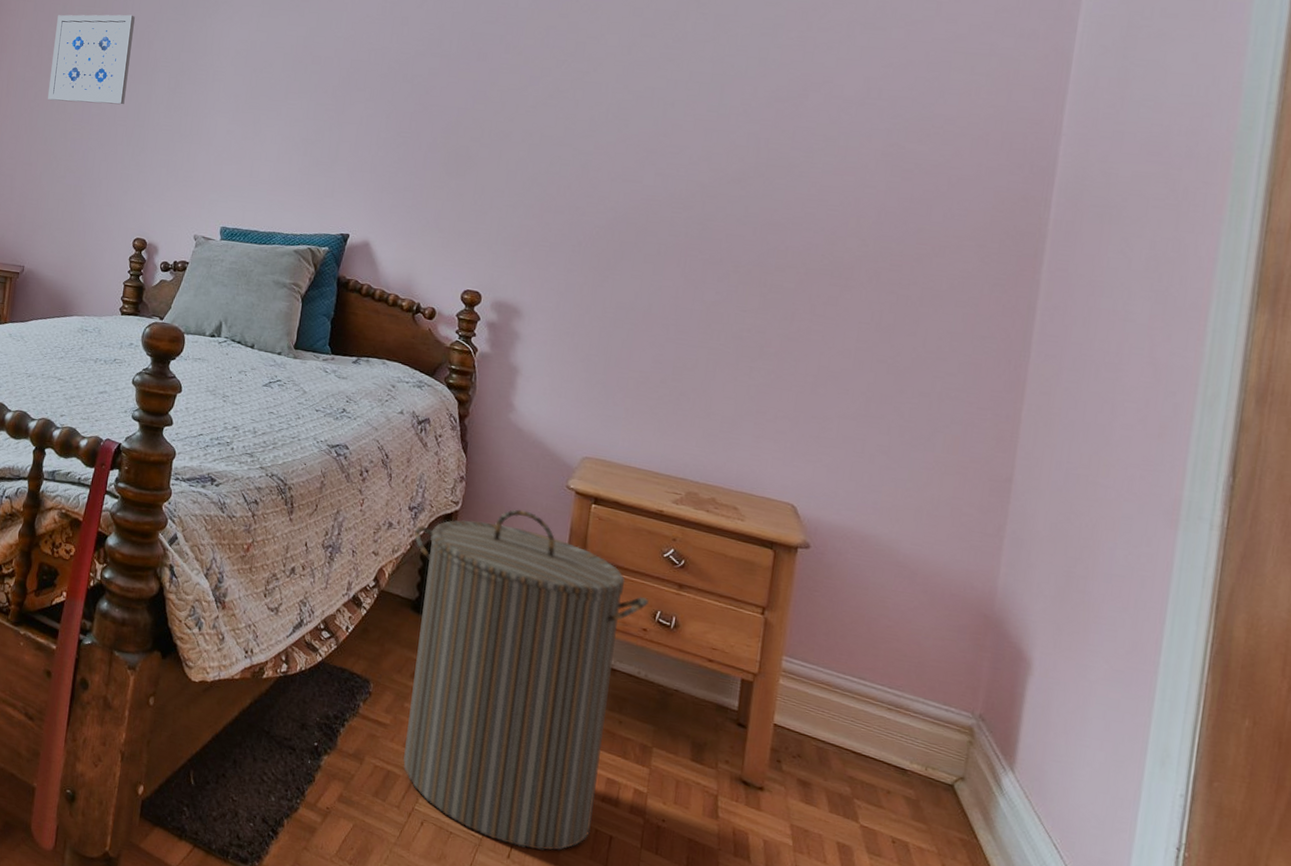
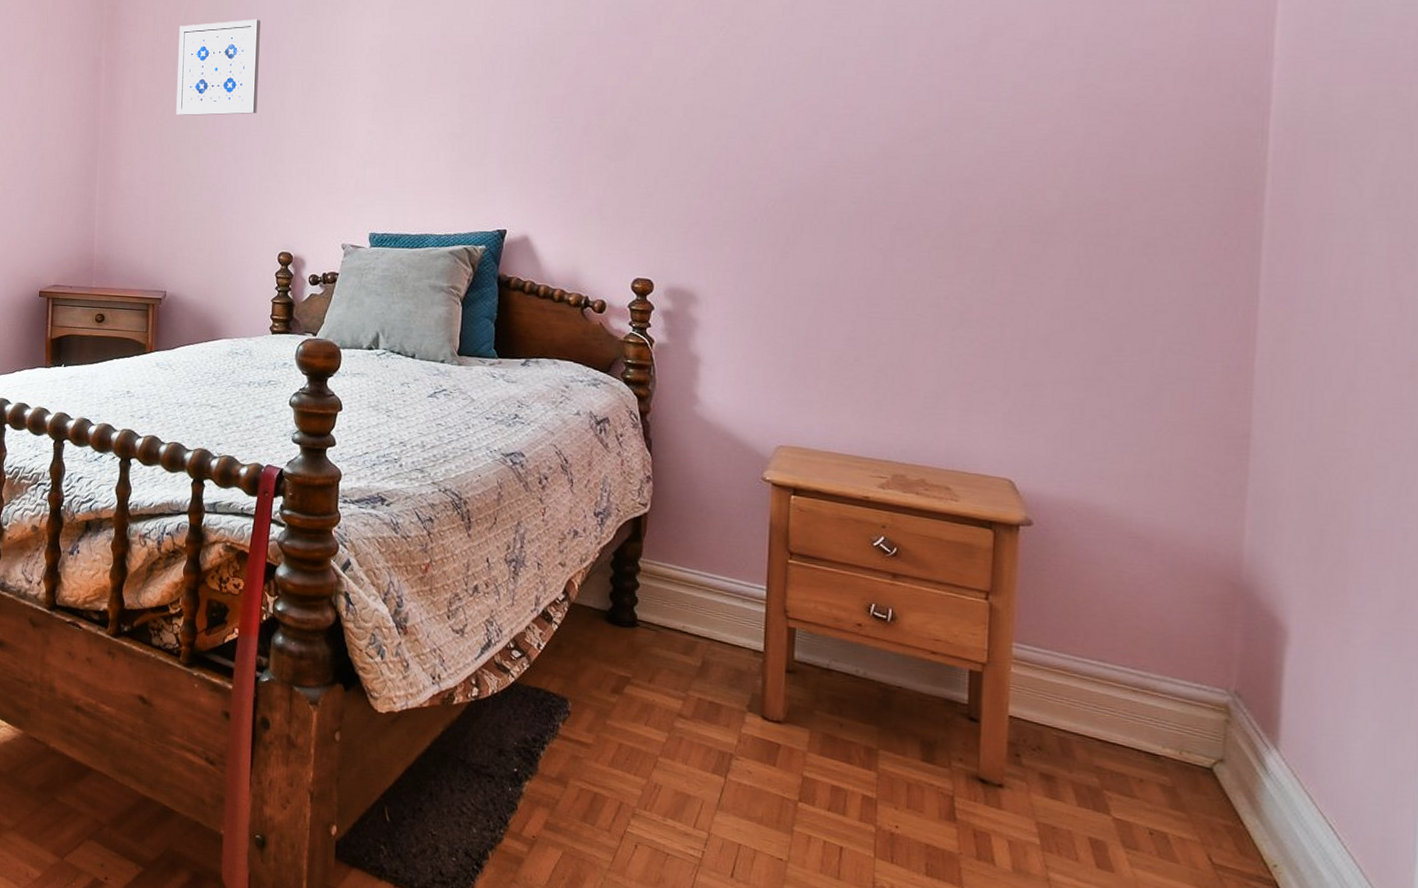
laundry hamper: present [403,509,650,851] -> none [602,507,862,867]

